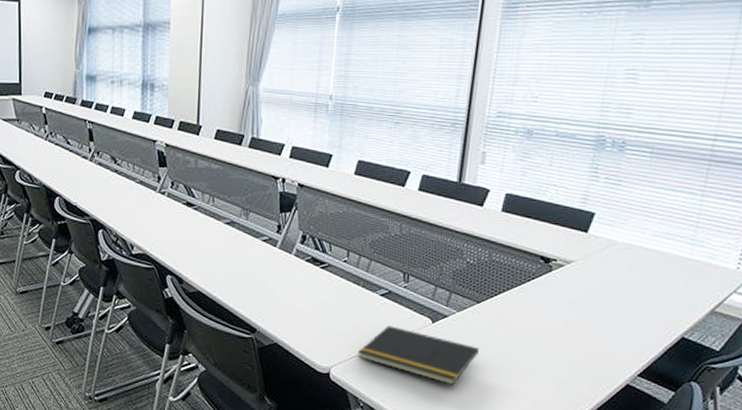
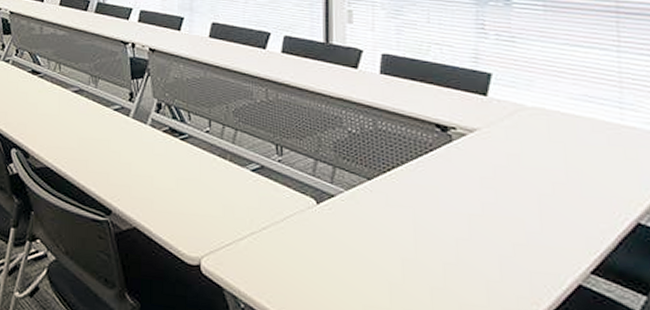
notepad: present [358,325,479,385] -> none [232,207,379,283]

